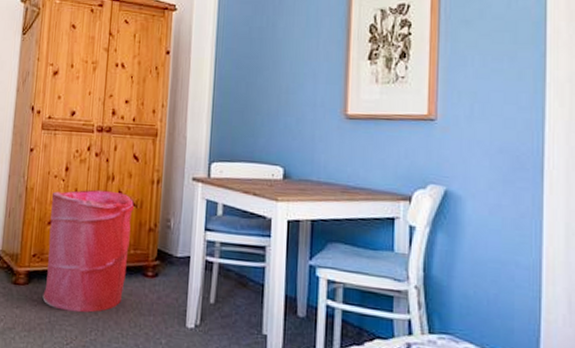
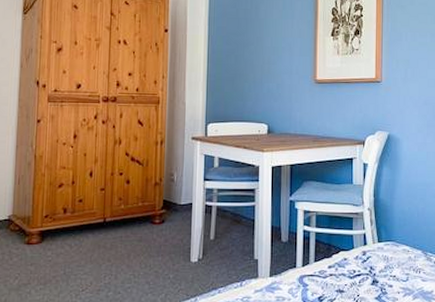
laundry hamper: present [42,189,135,313] -> none [56,153,141,262]

